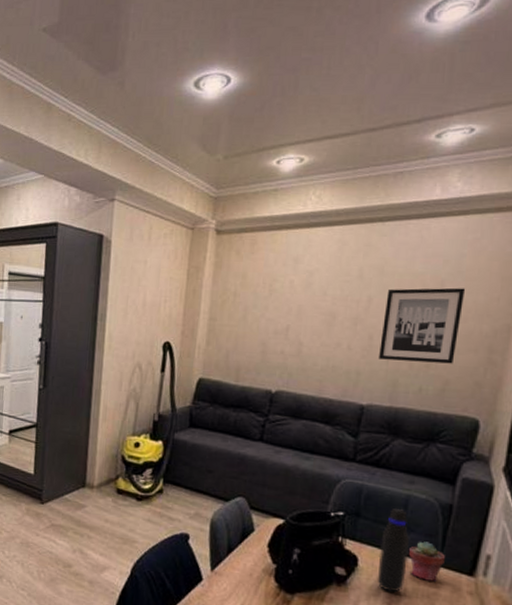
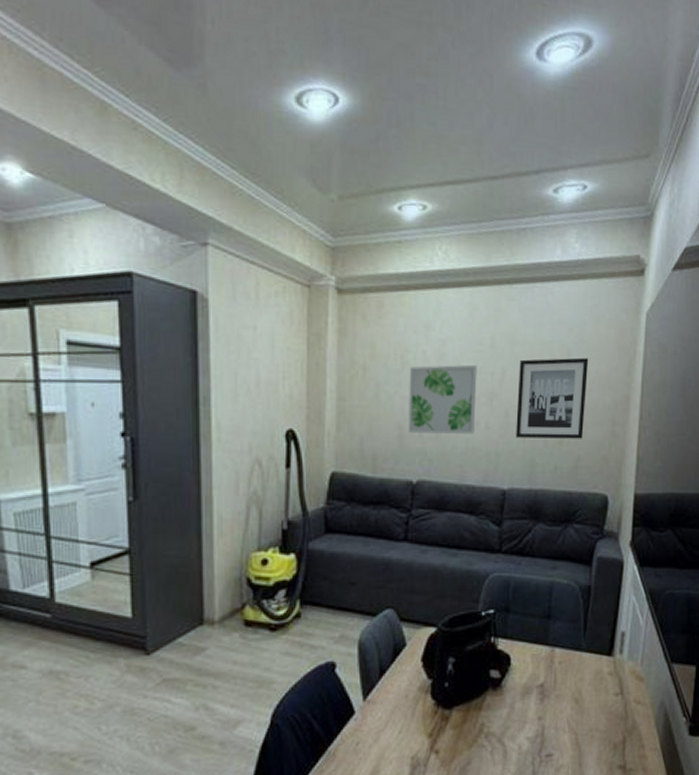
wall art: none [270,292,343,354] -> present [408,364,477,434]
water bottle: present [377,508,410,593] -> none [529,598,556,688]
potted succulent: present [408,541,445,582] -> none [555,628,587,668]

